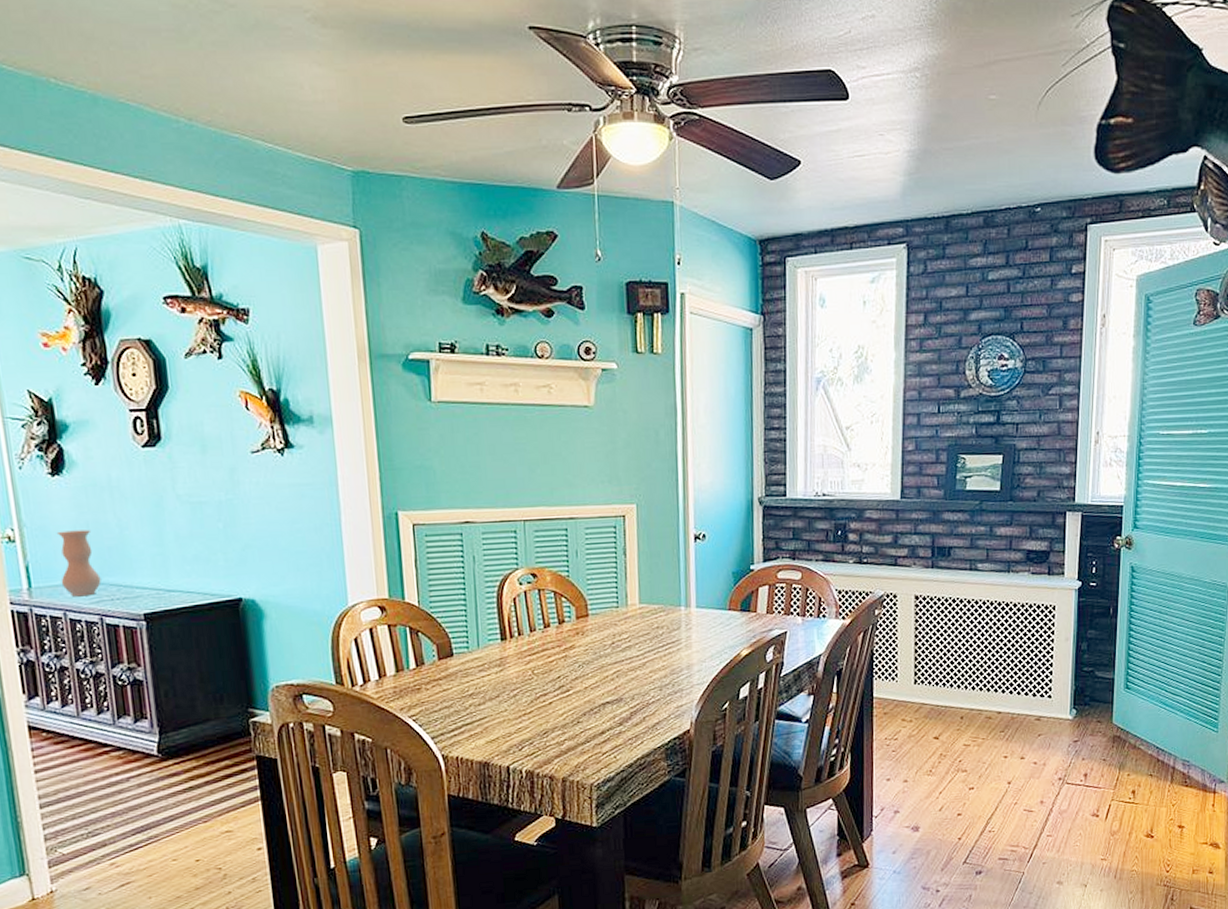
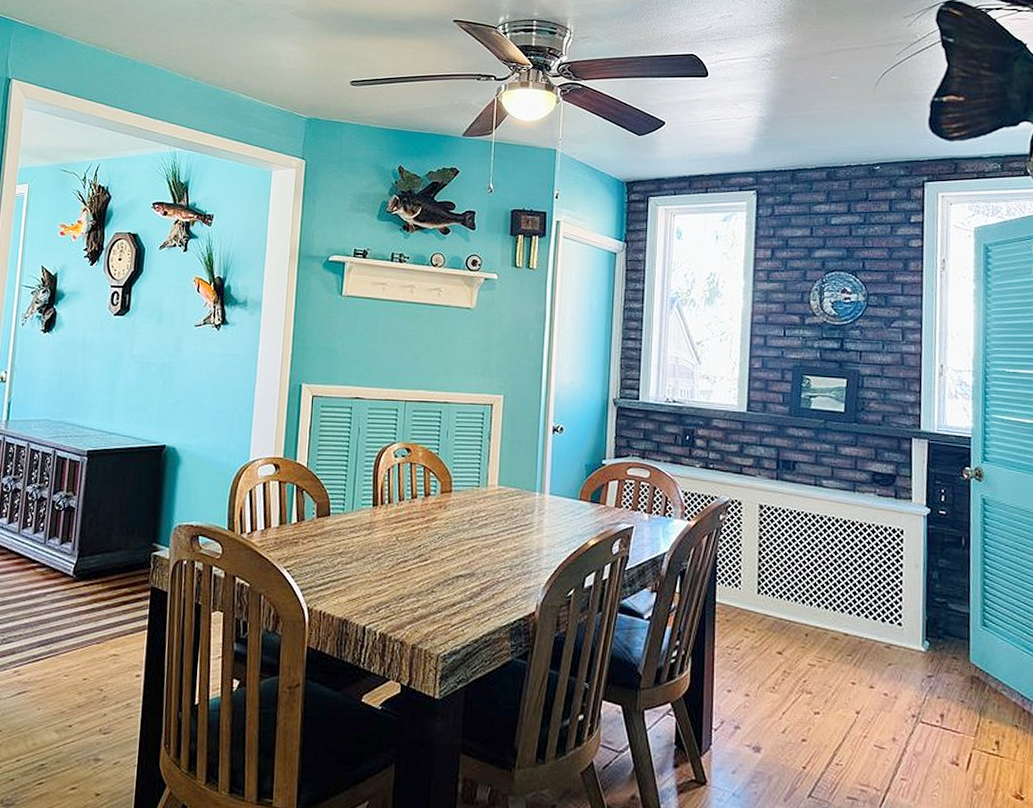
vase: present [56,529,101,597] -> none [31,376,63,432]

